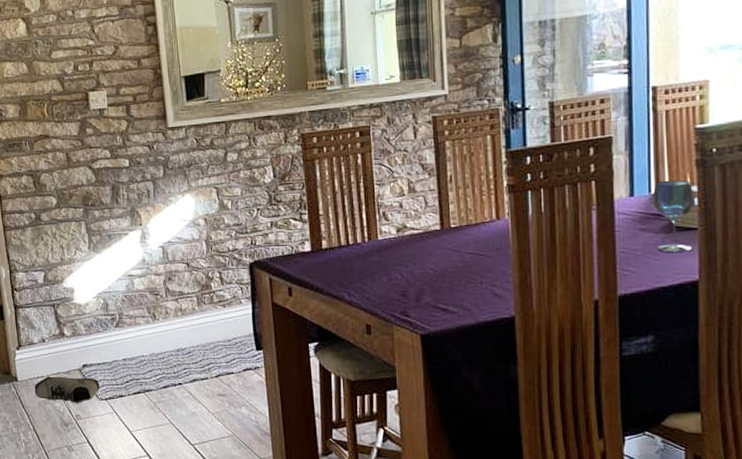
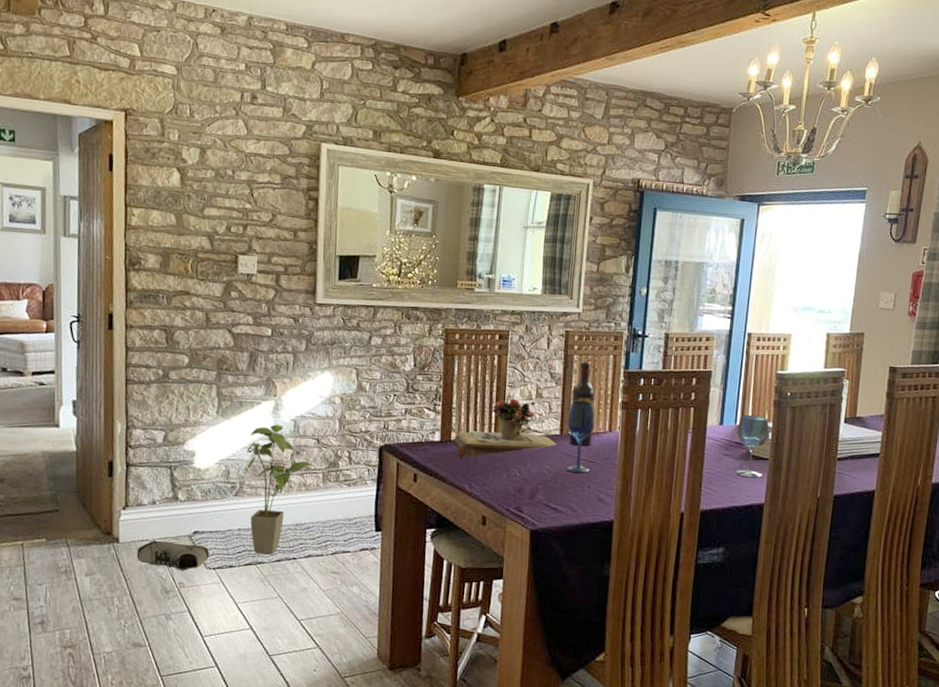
house plant: none [121,253,191,381] -> present [244,424,318,554]
flower arrangement: none [325,197,438,266] -> present [453,398,556,458]
wineglass: none [447,189,480,269] -> present [566,400,596,474]
wine bottle: none [448,146,479,239] -> present [569,361,595,446]

